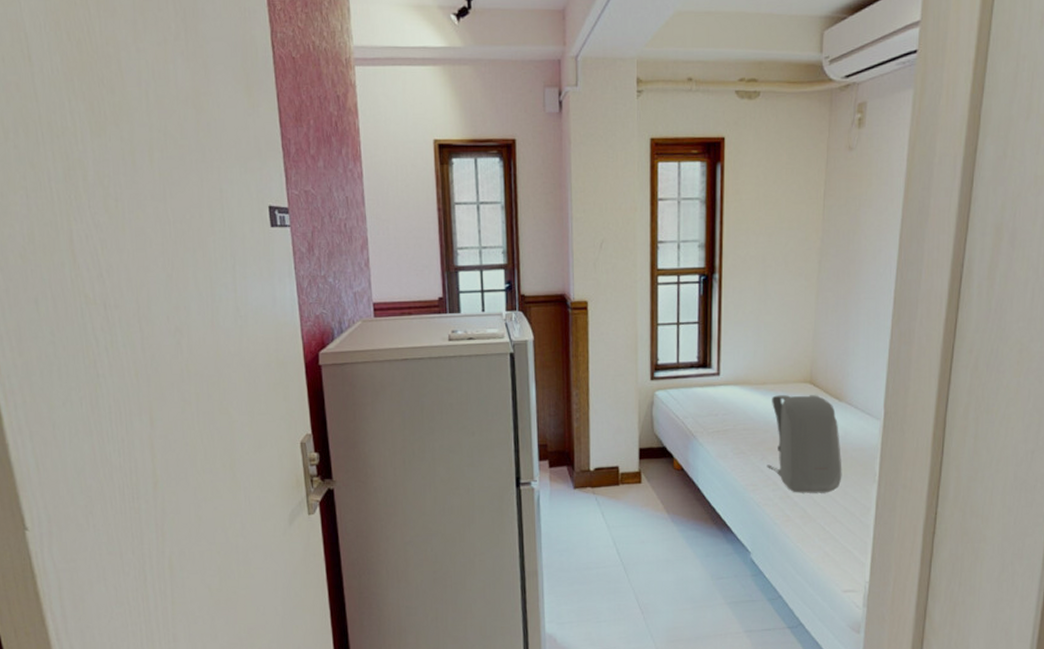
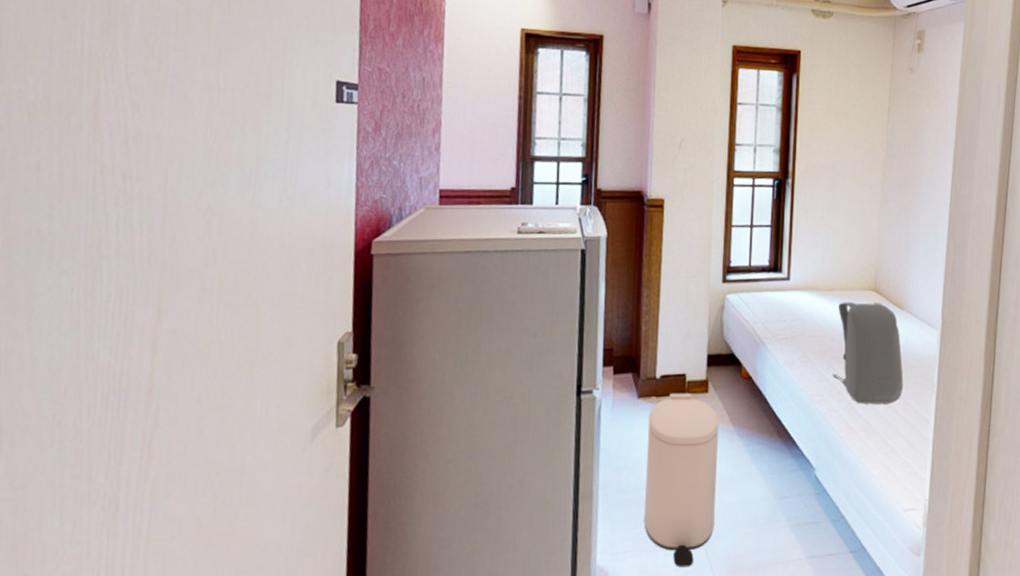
pedal bin: none [585,484,654,636] -> present [644,393,720,567]

